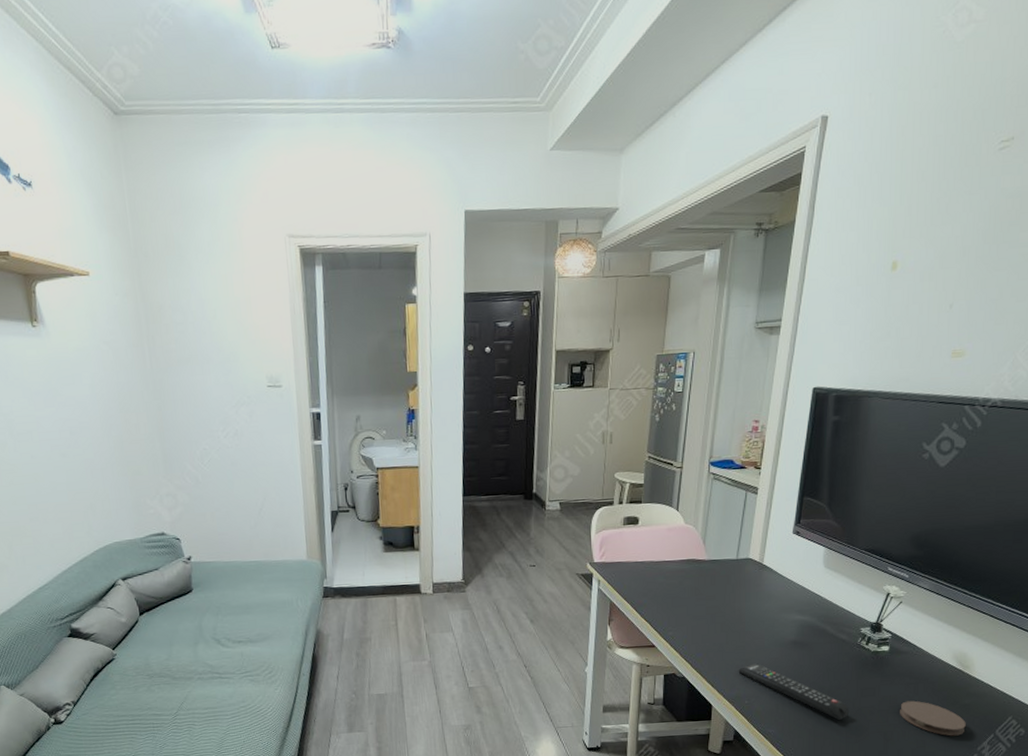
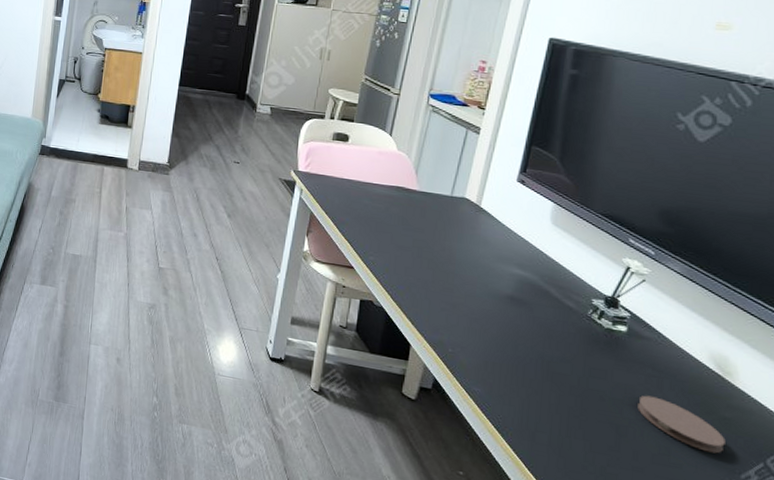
remote control: present [738,663,850,720] -> none [443,310,574,398]

